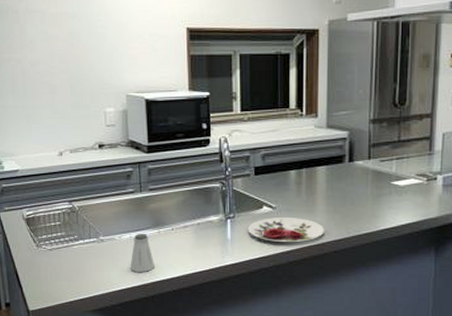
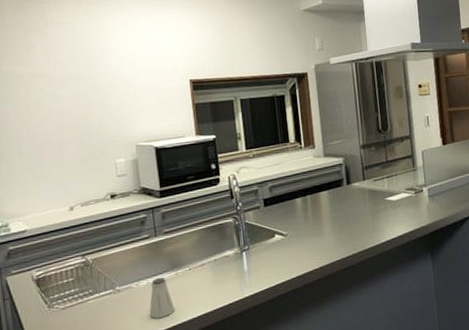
plate: present [248,218,324,243] -> none [263,241,333,268]

